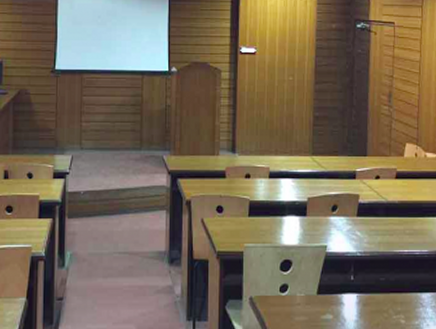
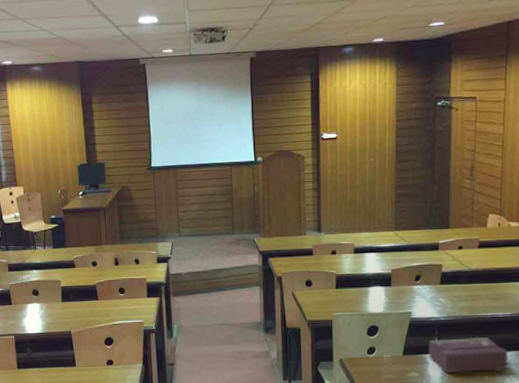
tissue box: none [344,275,424,315] -> present [428,336,508,373]

